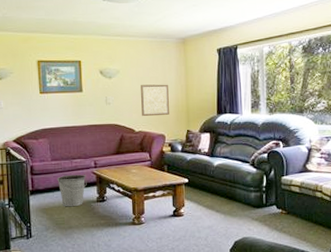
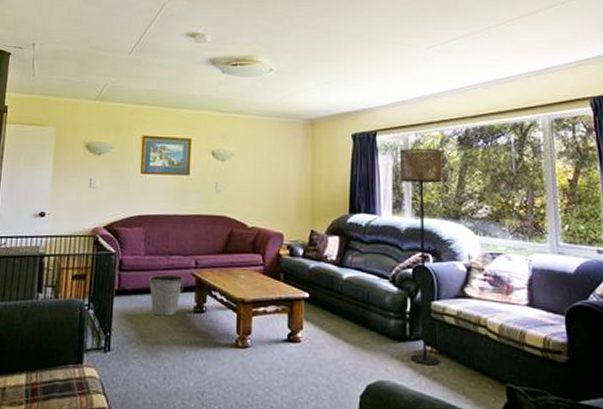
wall art: present [141,84,169,117] -> none [257,171,291,210]
floor lamp: none [256,57,290,223] -> present [400,148,443,366]

